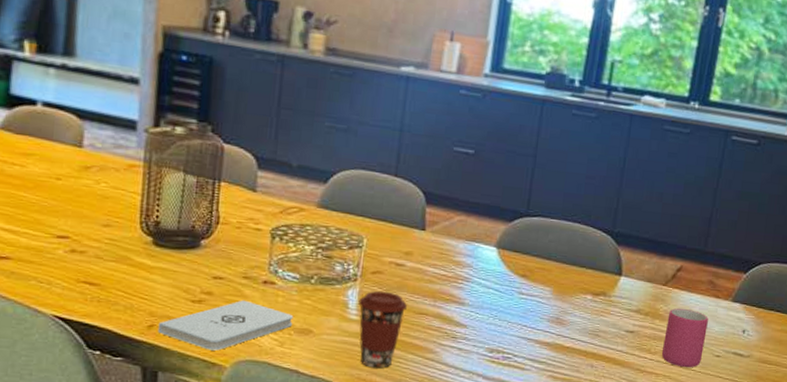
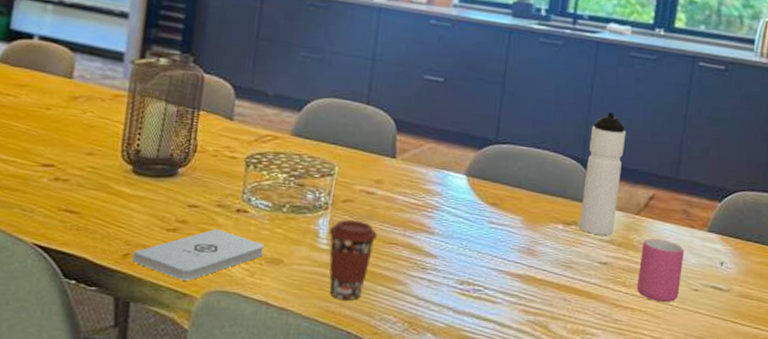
water bottle: none [607,186,657,305] -> present [579,113,626,235]

